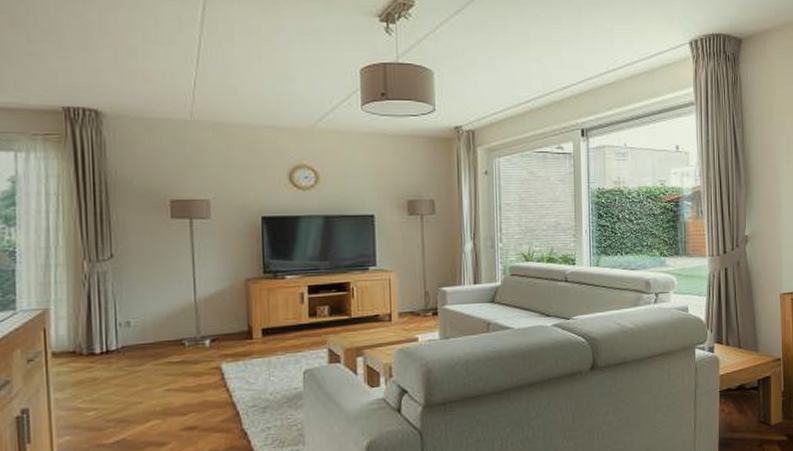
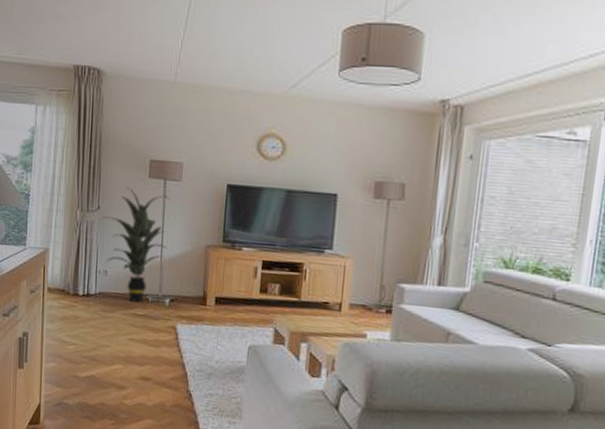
indoor plant: none [116,230,202,350] -> present [101,186,170,303]

